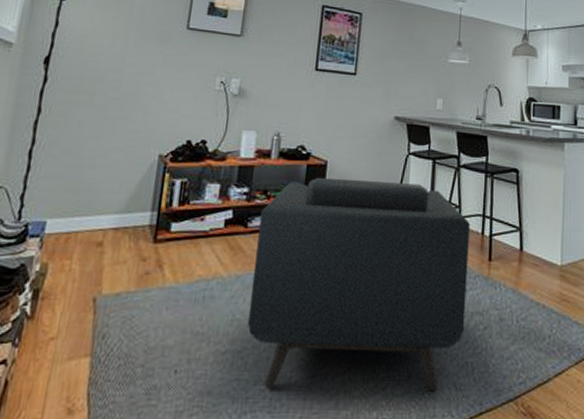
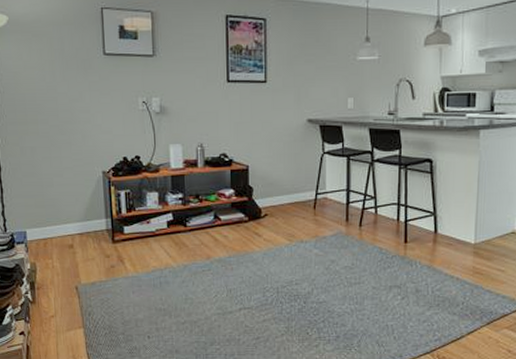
armchair: present [247,177,470,392] -> none [196,180,386,348]

